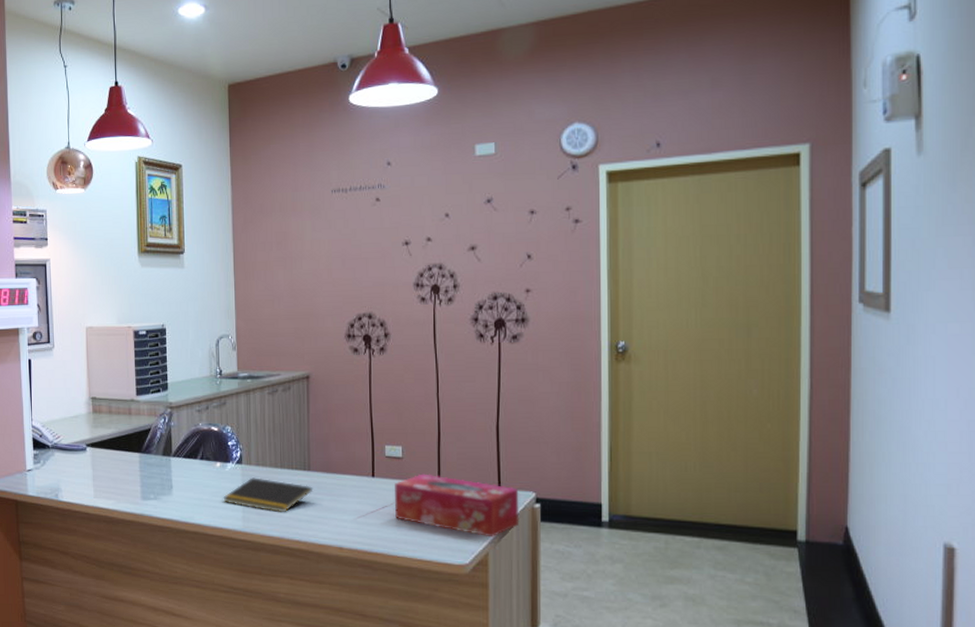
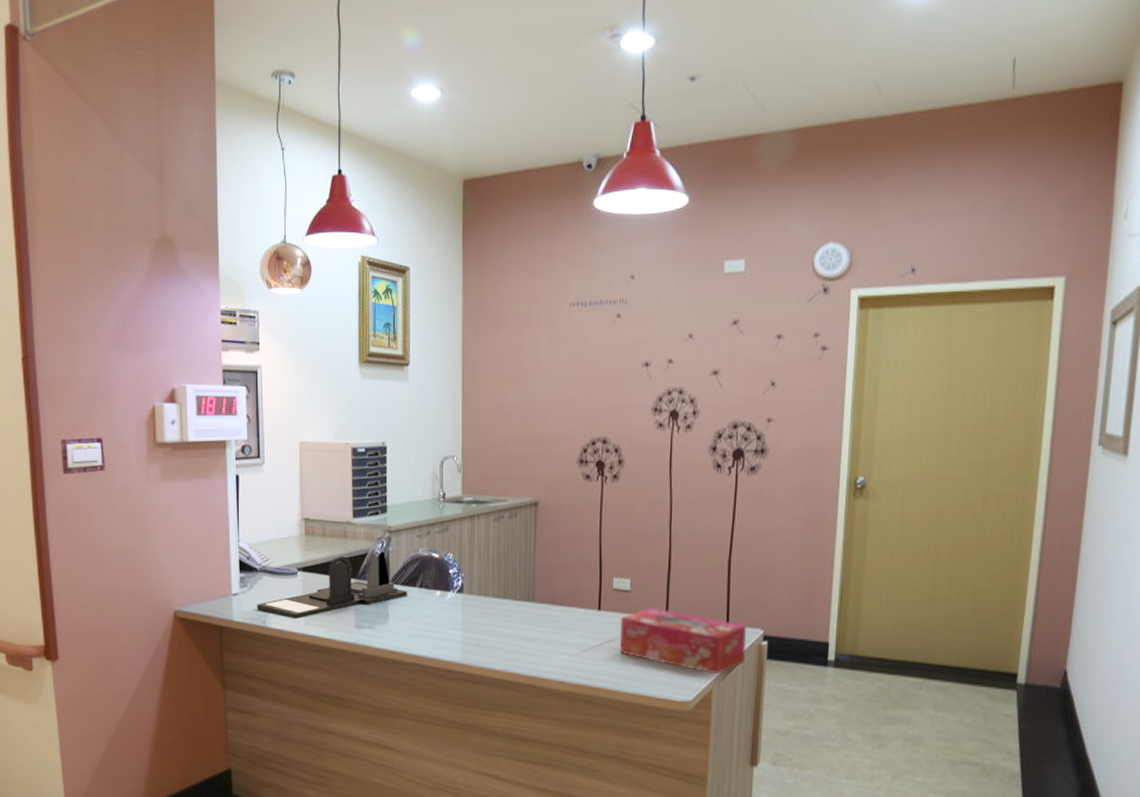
desk organizer: none [50,426,189,491] -> present [257,551,407,618]
notepad: present [223,477,313,512] -> none [442,608,537,644]

